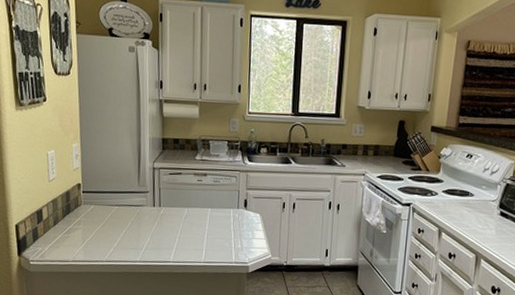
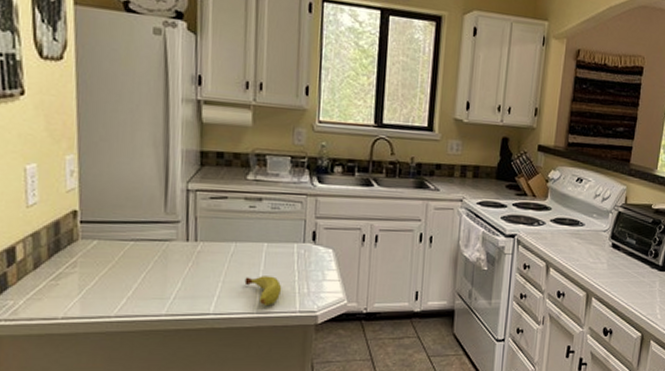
fruit: none [194,234,222,257] -> present [244,276,282,305]

